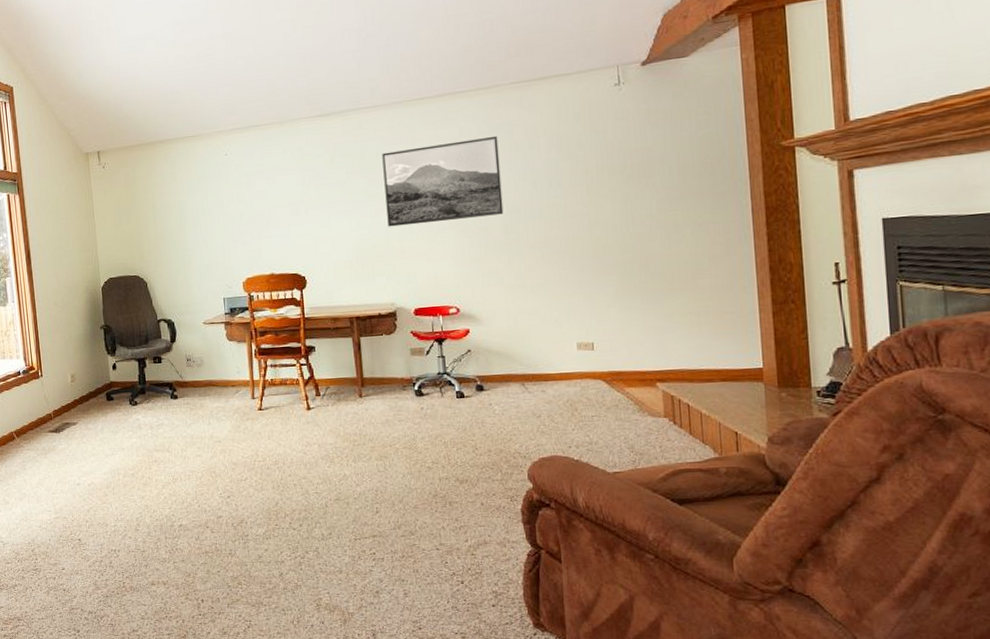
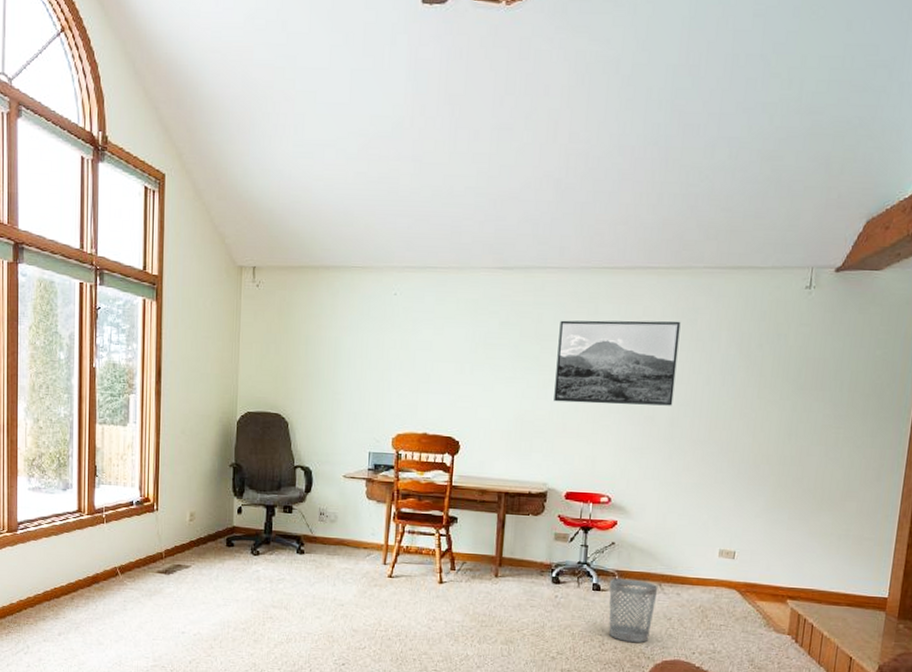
wastebasket: none [472,382,522,444] -> present [609,578,658,643]

